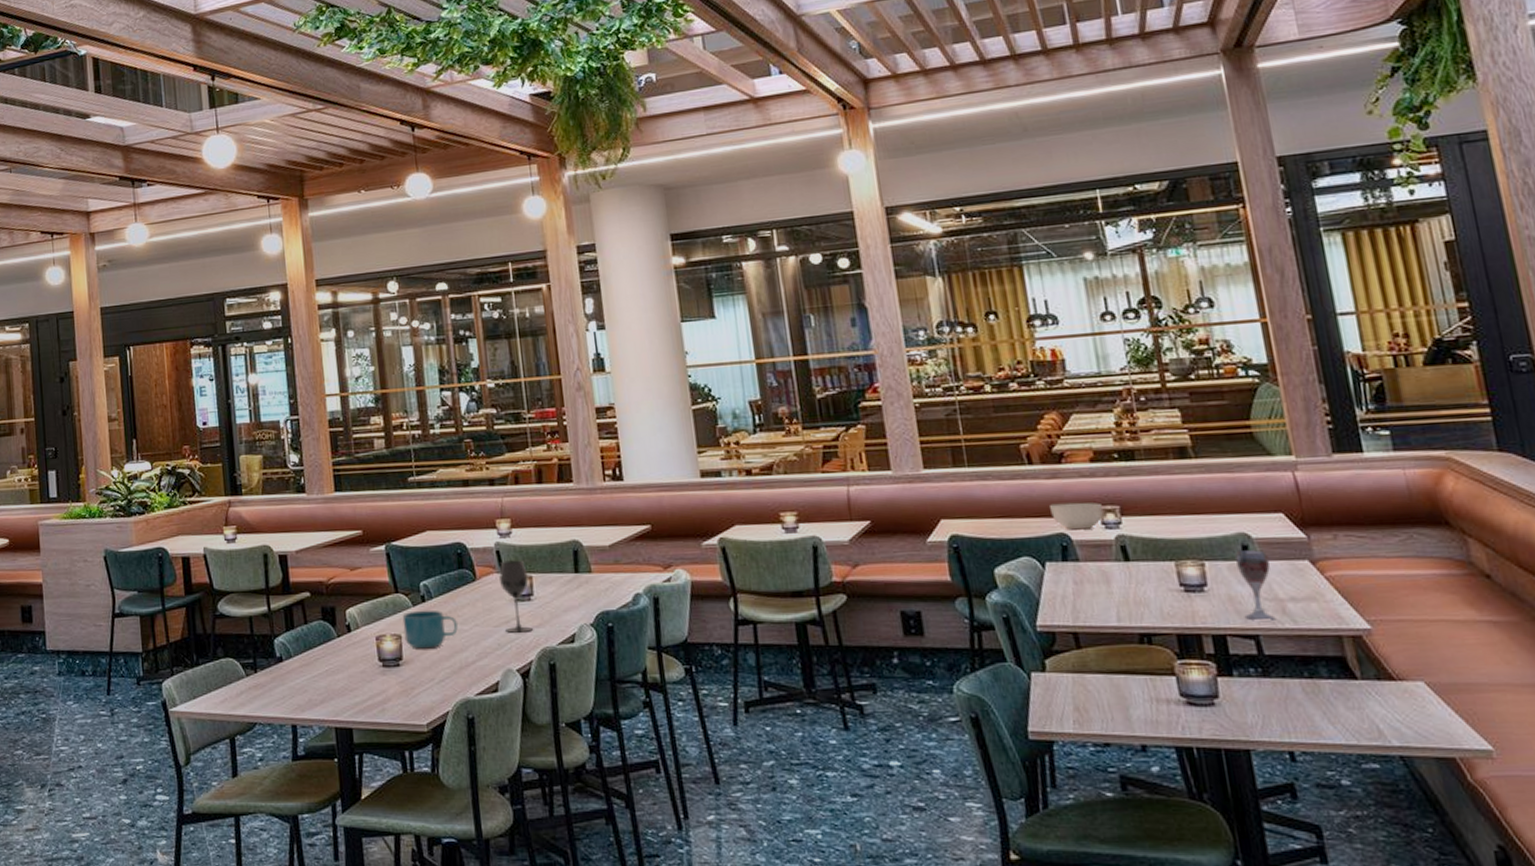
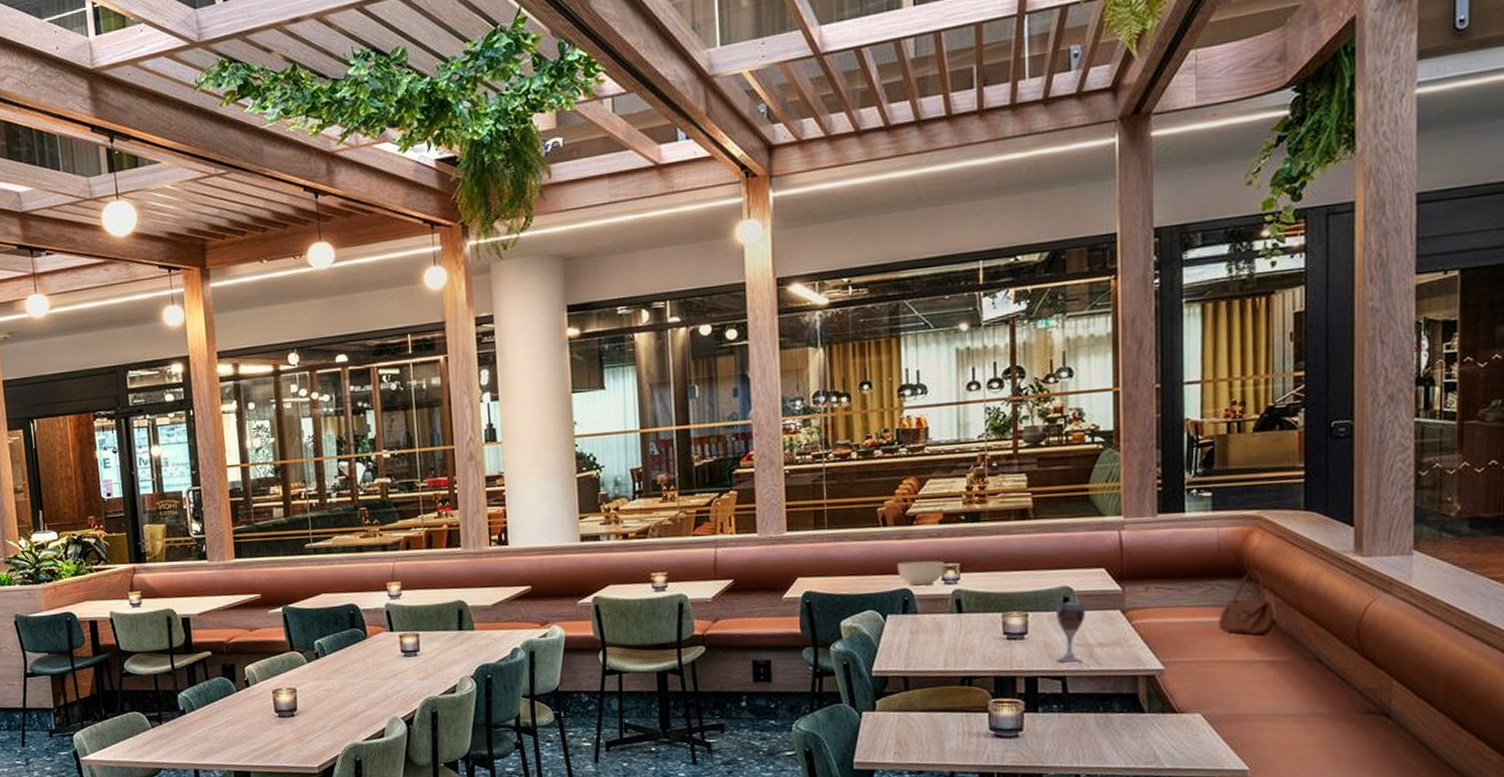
cup: present [402,610,458,649] -> none [297,665,349,701]
wineglass: present [499,560,533,633] -> none [388,619,418,685]
handbag: none [1423,517,1490,591] -> present [1219,570,1274,635]

